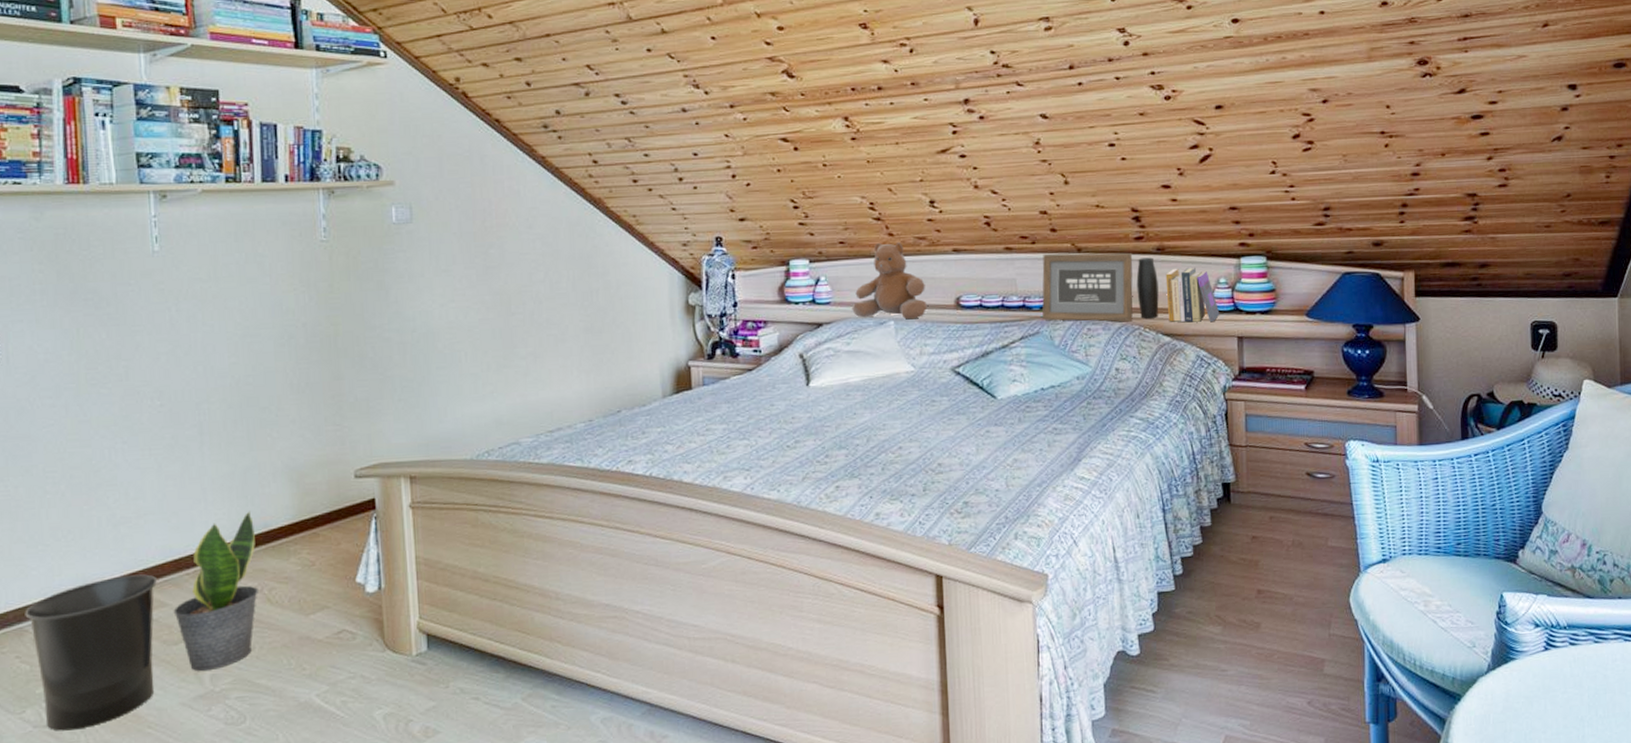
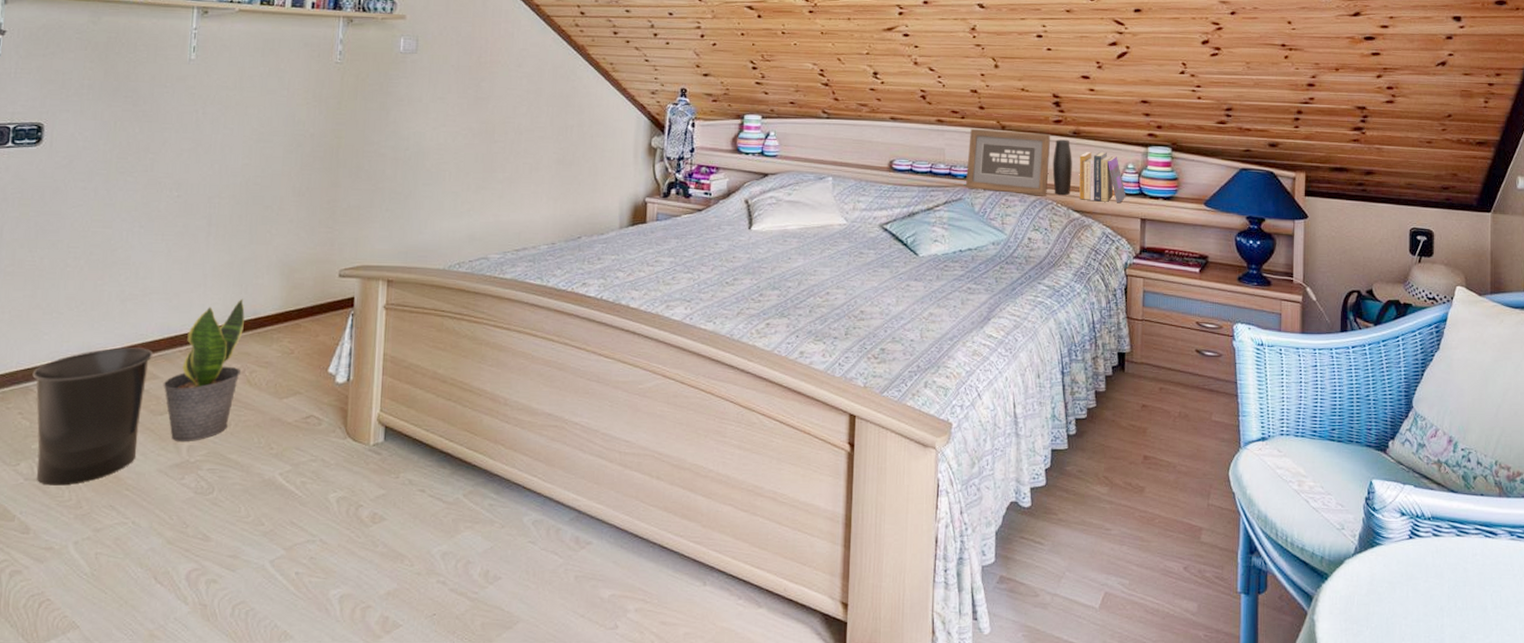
teddy bear: present [852,242,928,320] -> none [796,105,863,177]

